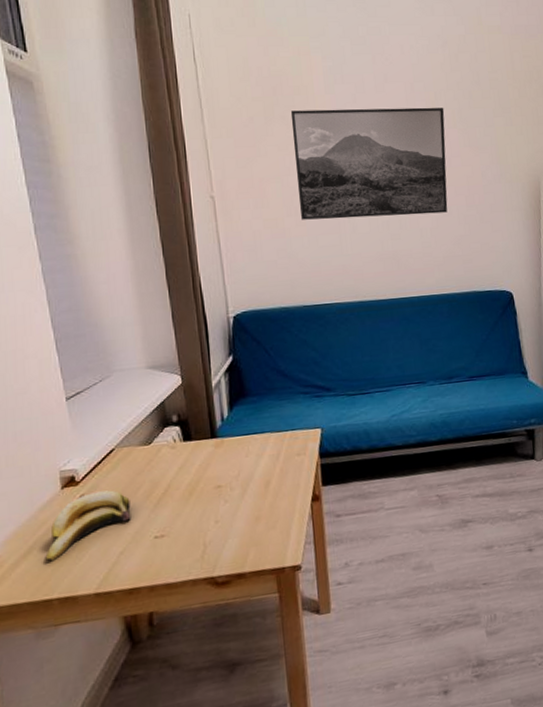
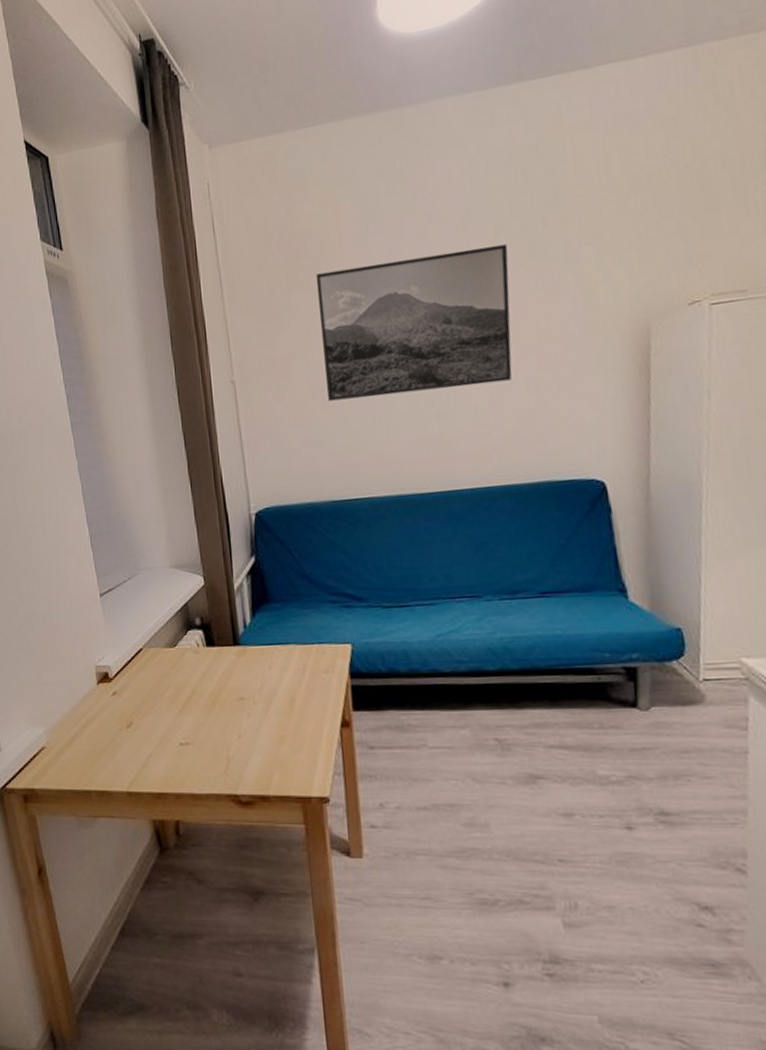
banana: present [45,490,131,562] -> none [84,690,158,754]

